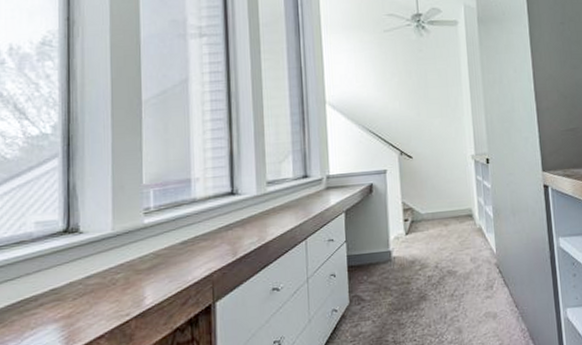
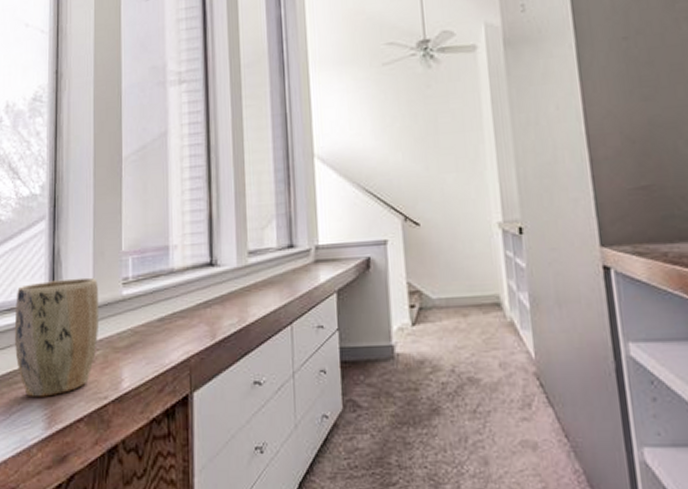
plant pot: none [24,209,120,322] -> present [14,277,99,397]

